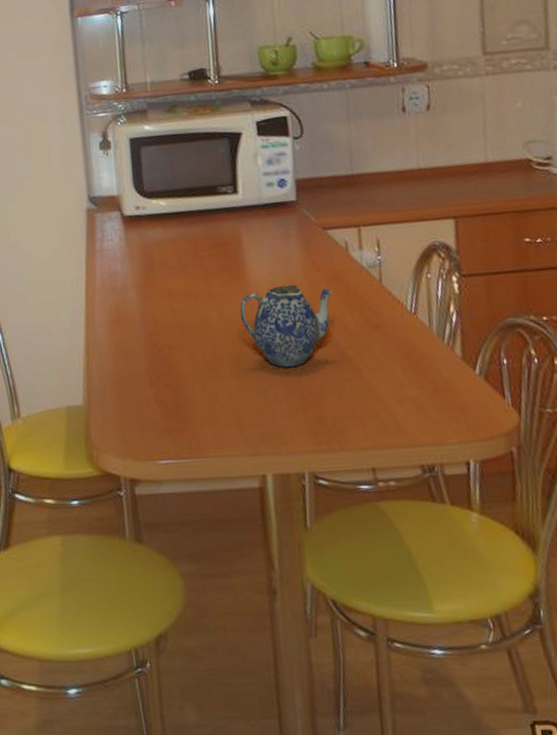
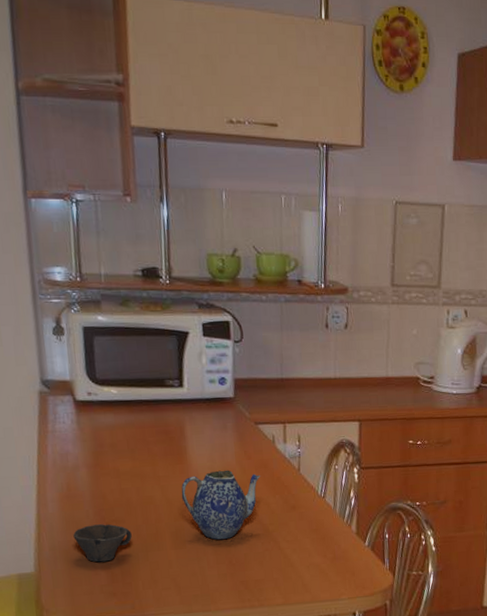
cup: none [123,350,187,394] -> present [73,524,132,563]

